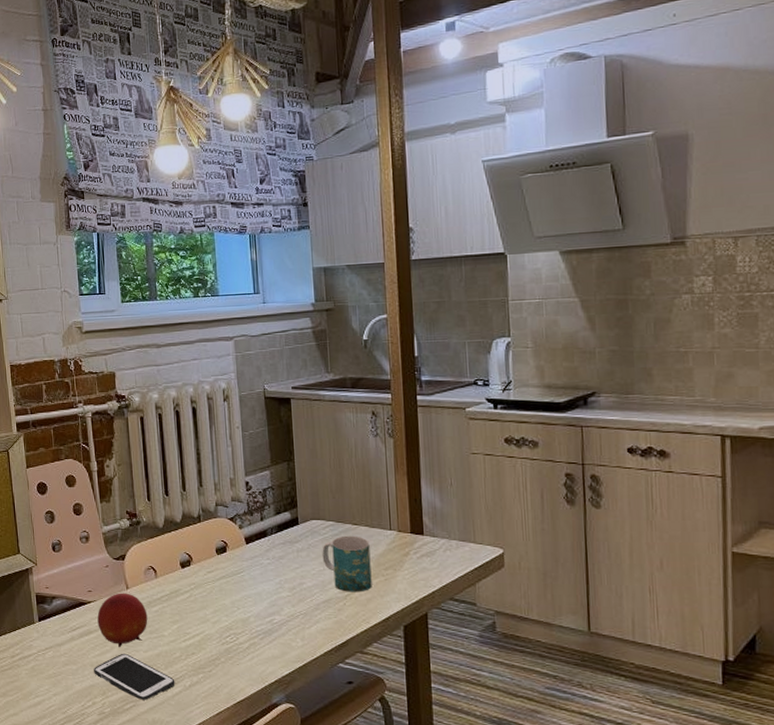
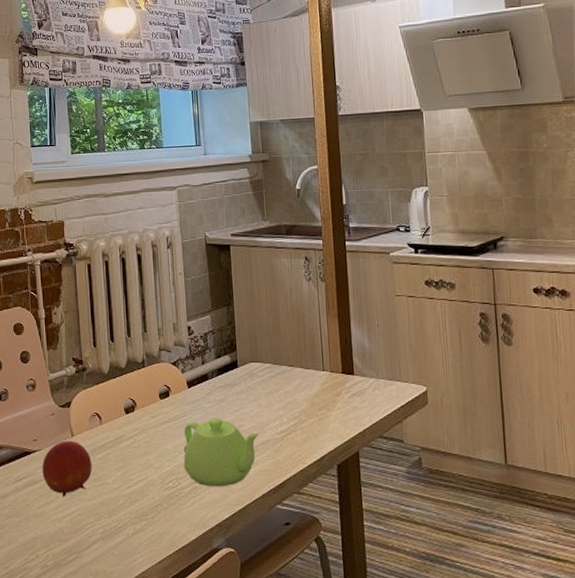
cell phone: present [94,653,175,700] -> none [38,503,119,551]
teapot: none [241,574,322,644] -> present [183,417,260,487]
mug: present [322,535,372,592] -> none [260,377,307,433]

